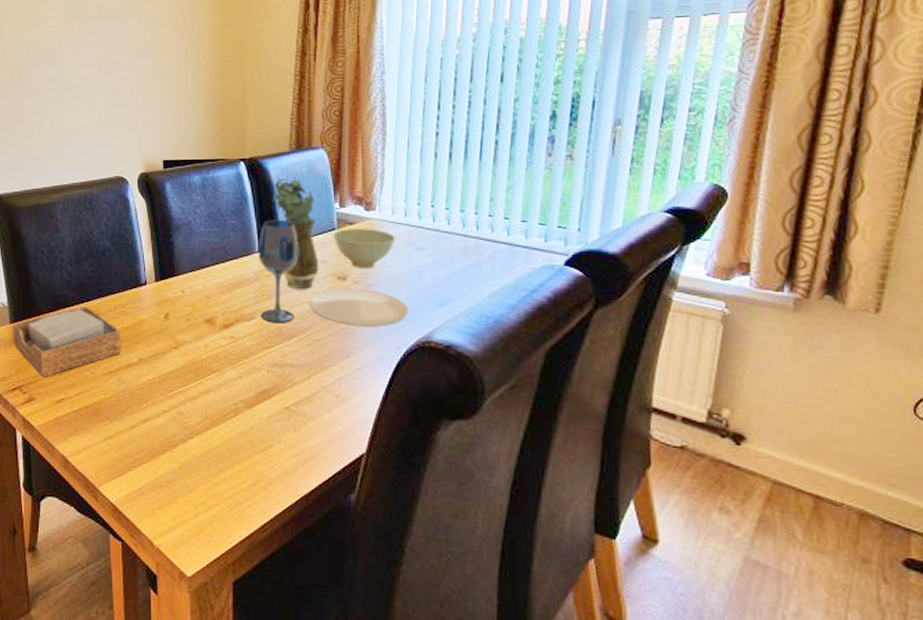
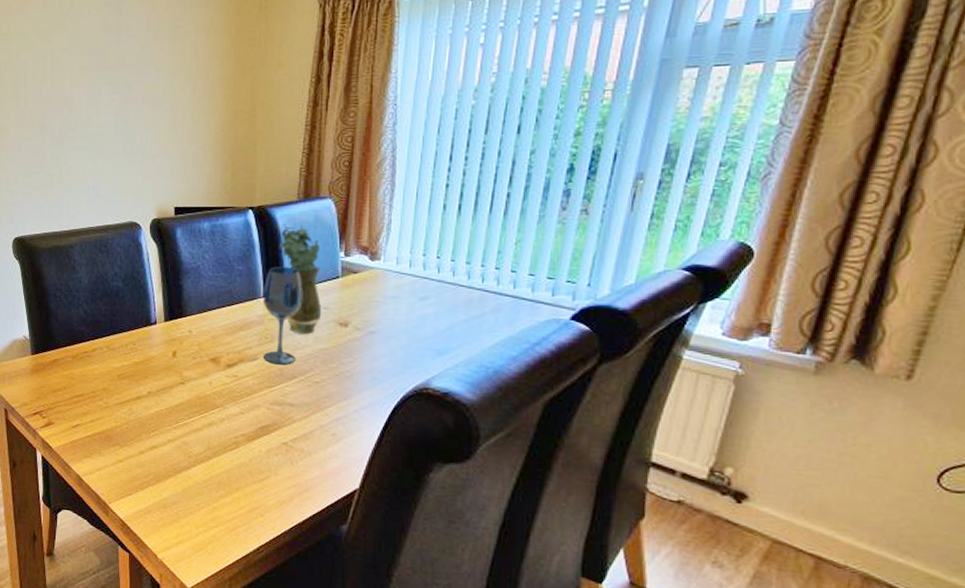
napkin holder: present [12,306,122,378] -> none [33,342,133,405]
plate: present [309,288,409,327] -> none [310,333,408,372]
bowl: present [333,229,395,268] -> none [337,277,399,316]

